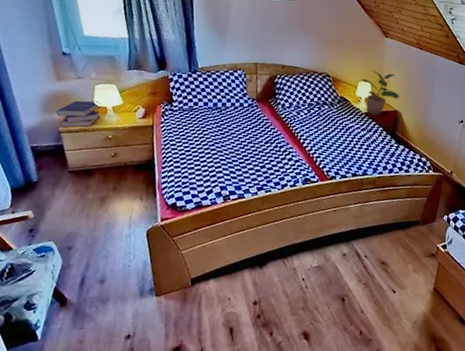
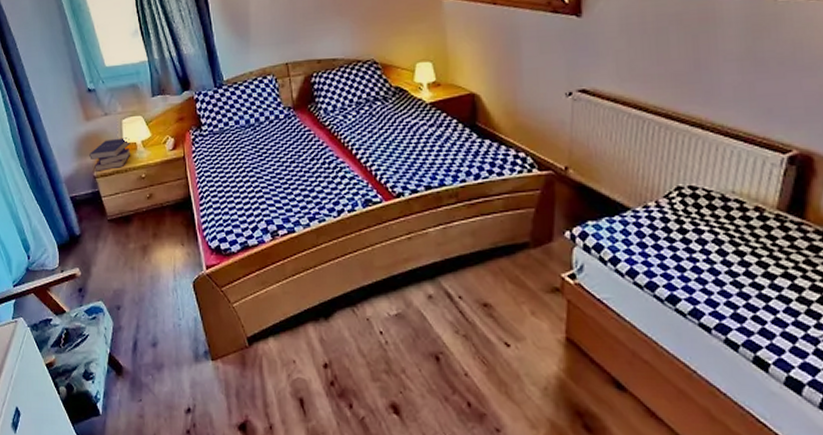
potted plant: present [361,70,399,116] -> none [418,44,473,105]

